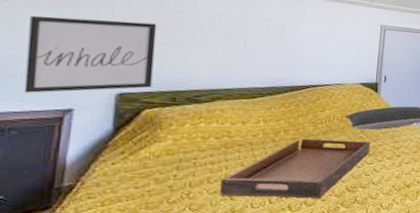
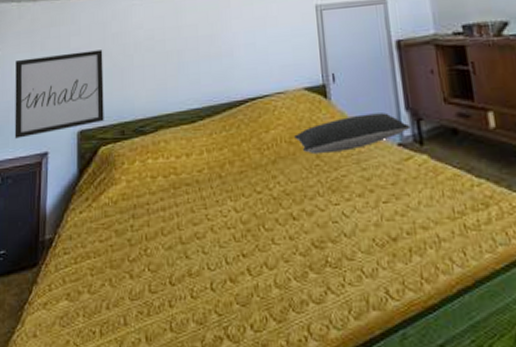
serving tray: present [220,139,370,198] -> none [174,170,332,258]

